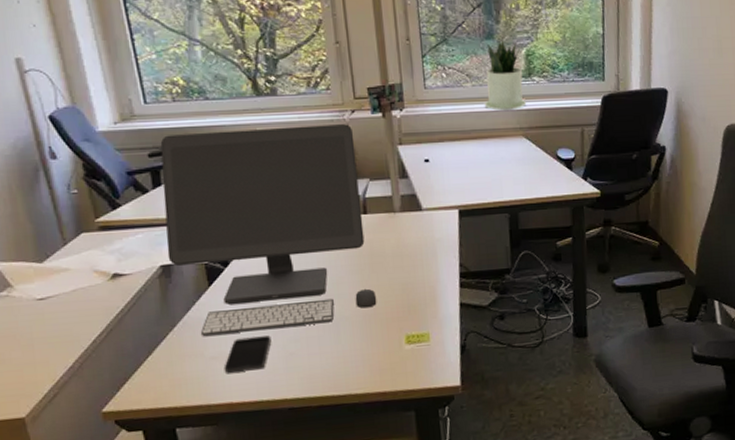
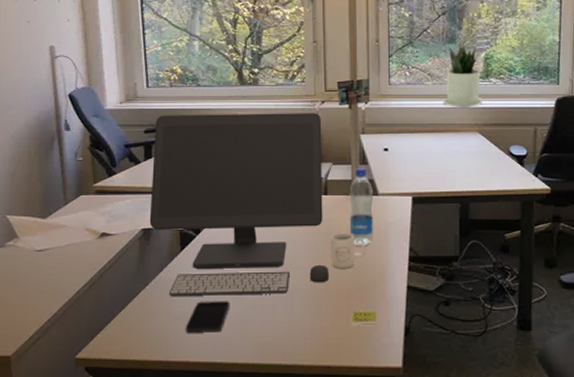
mug: none [375,252,413,291] -> present [331,232,365,268]
bottle: none [390,182,420,265] -> present [349,168,373,245]

